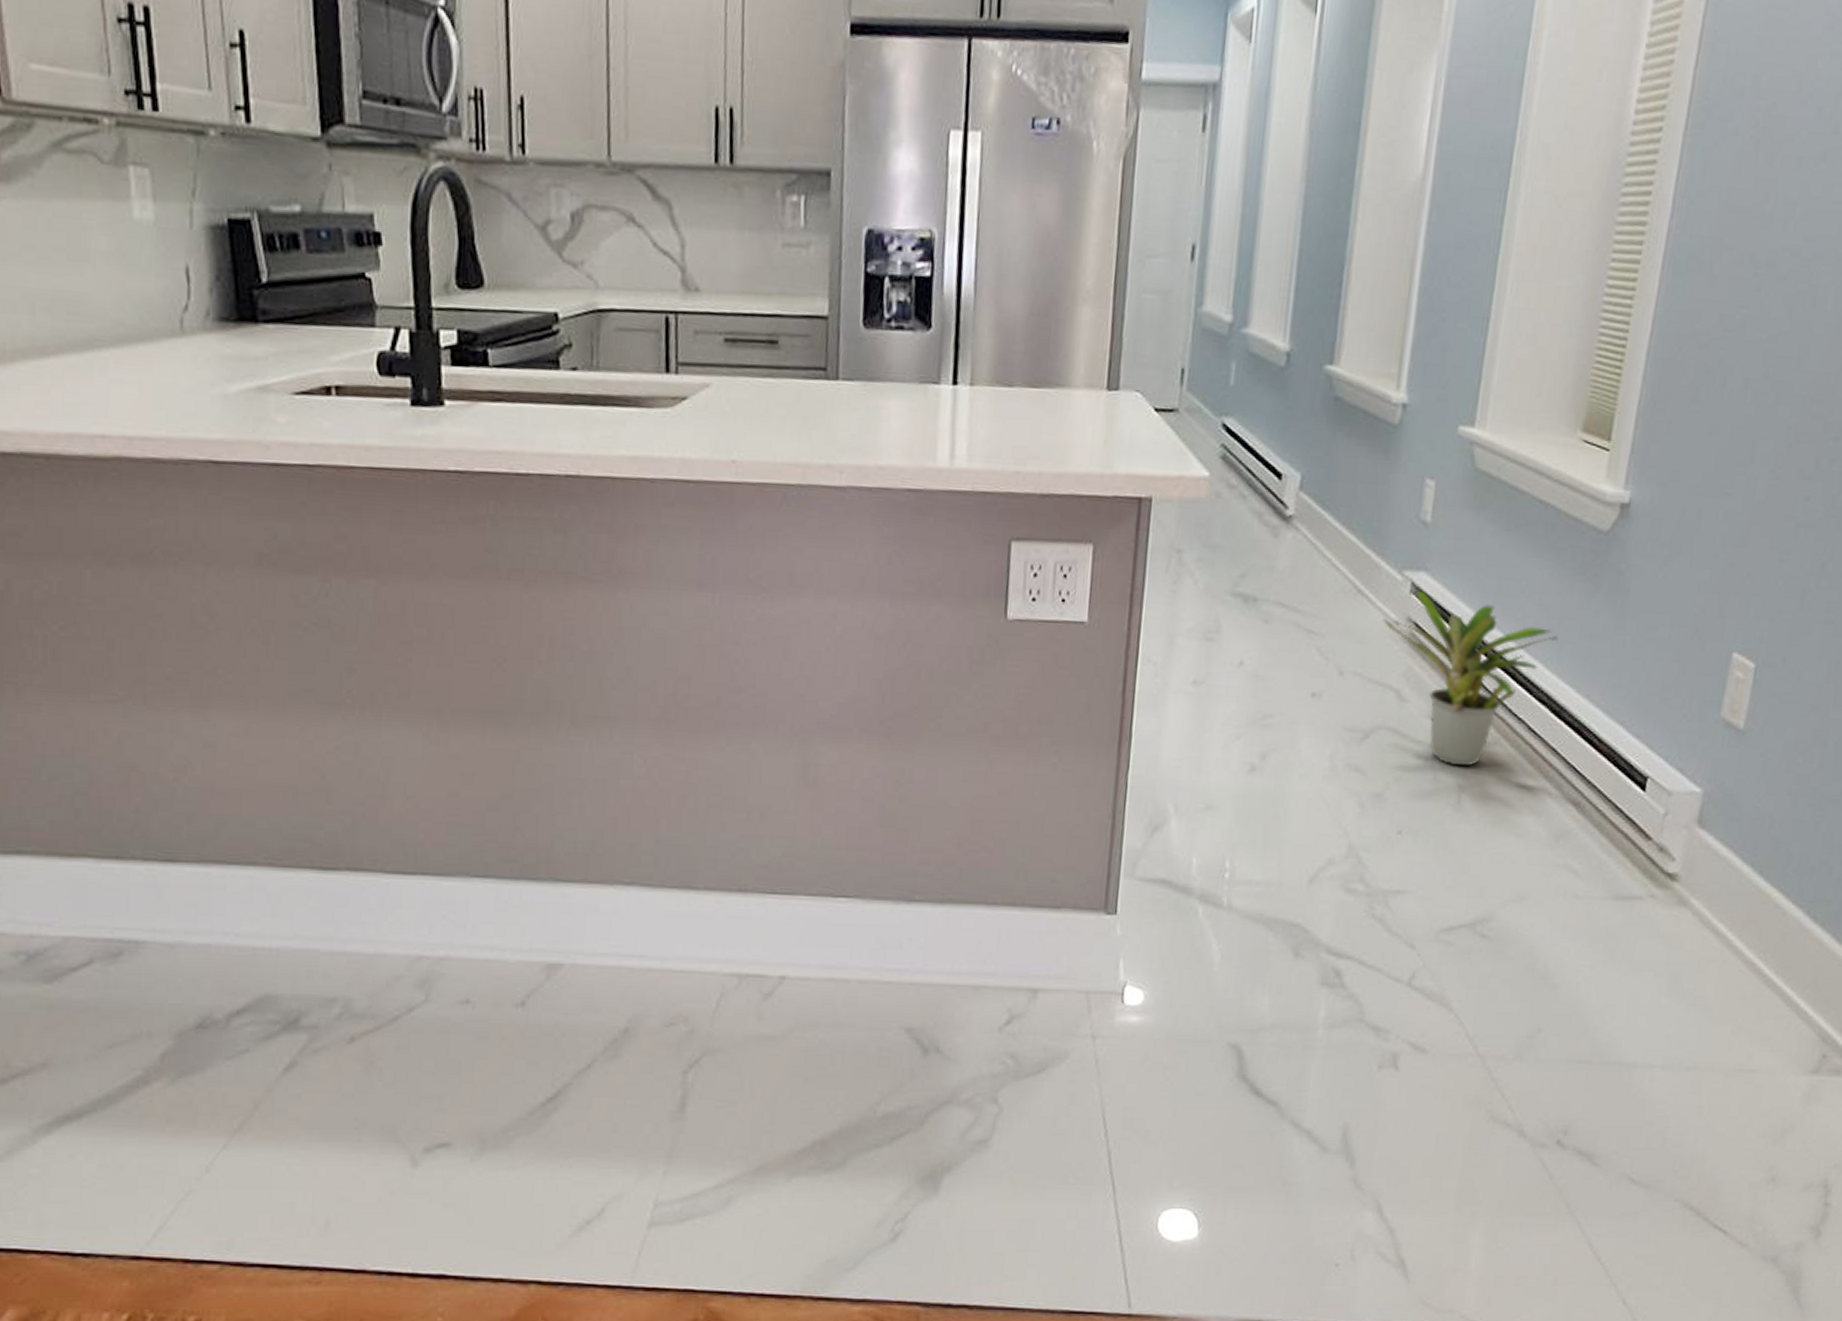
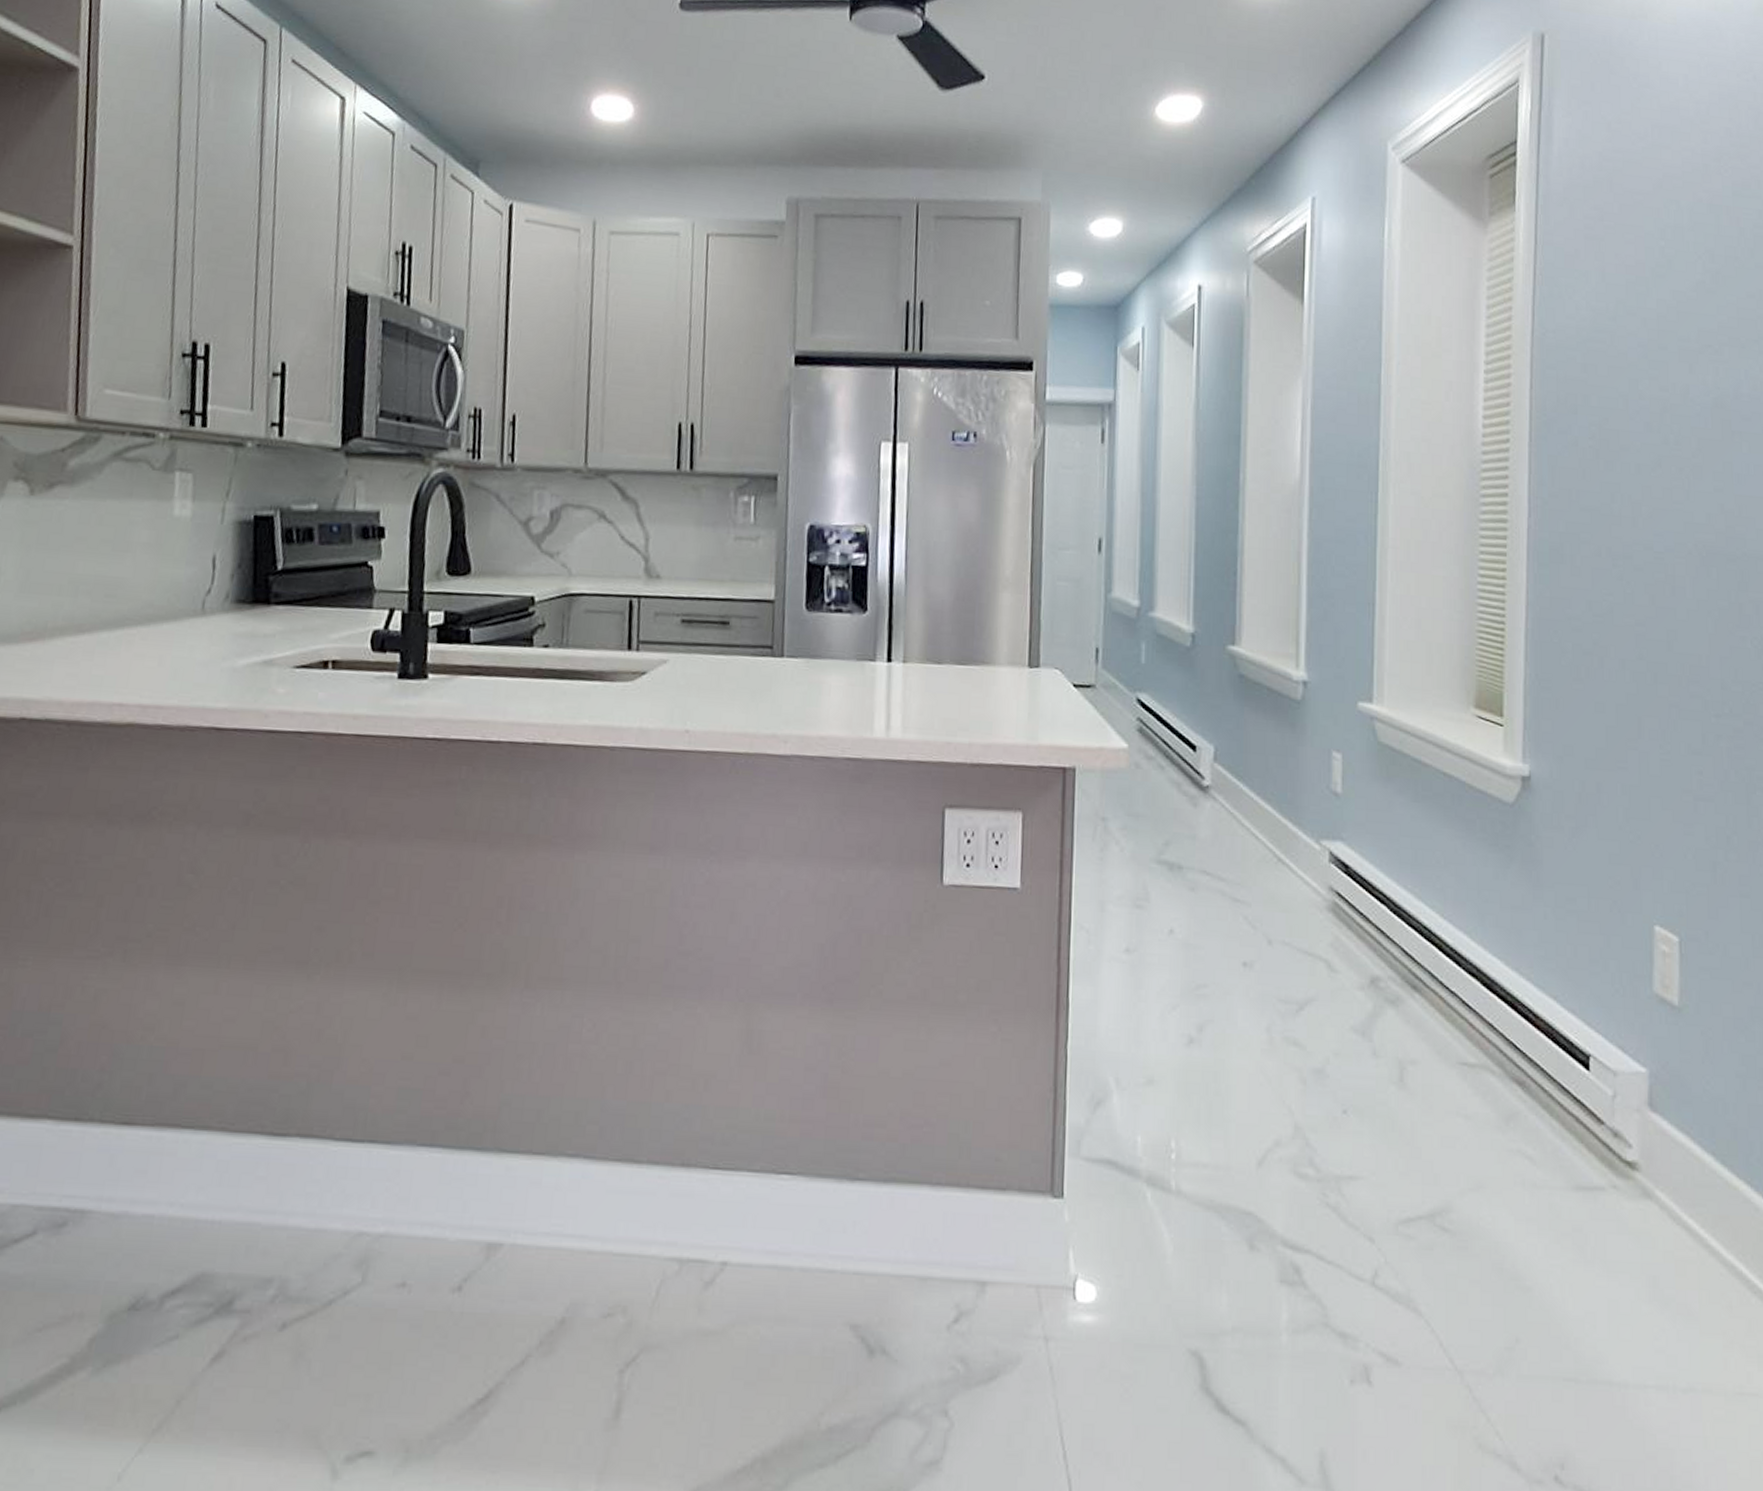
potted plant: present [1383,590,1558,767] -> none [1306,859,1479,1042]

